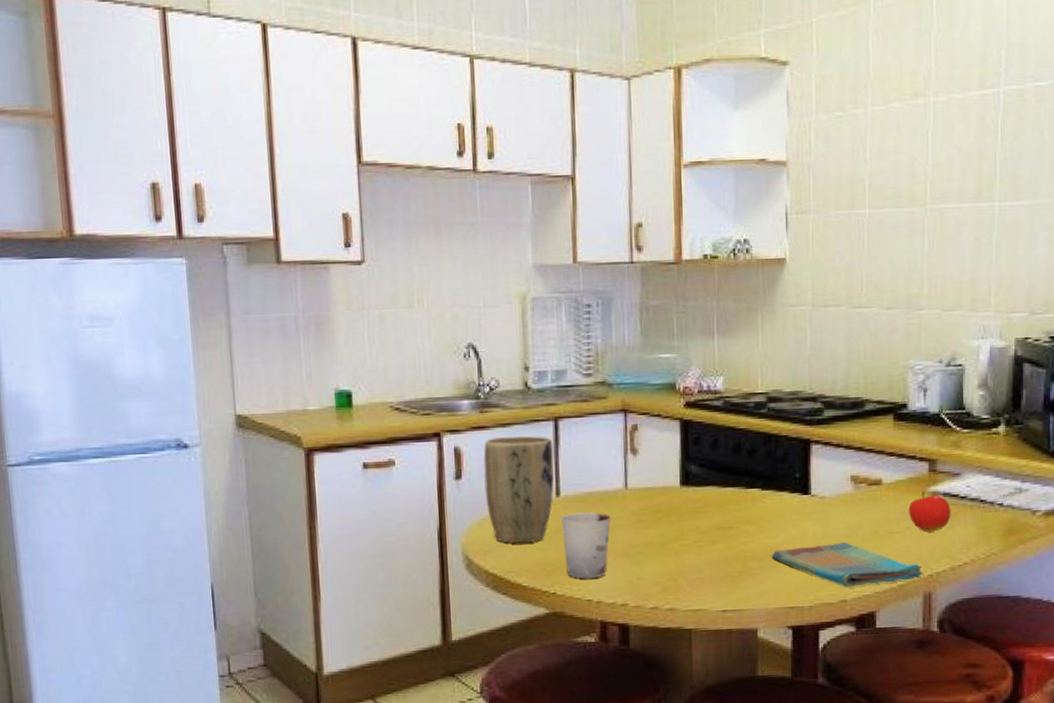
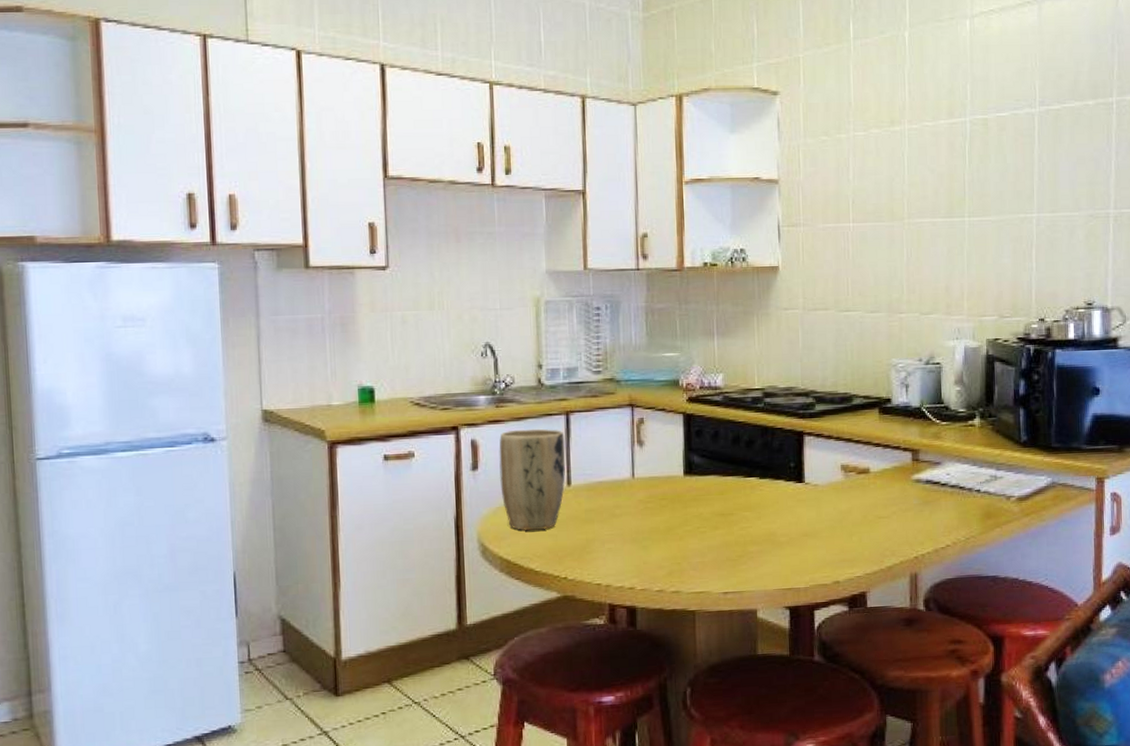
cup: present [560,512,611,579] -> none [571,500,619,564]
dish towel: present [771,542,924,587] -> none [769,527,910,569]
fruit: present [908,491,951,532] -> none [894,479,933,517]

